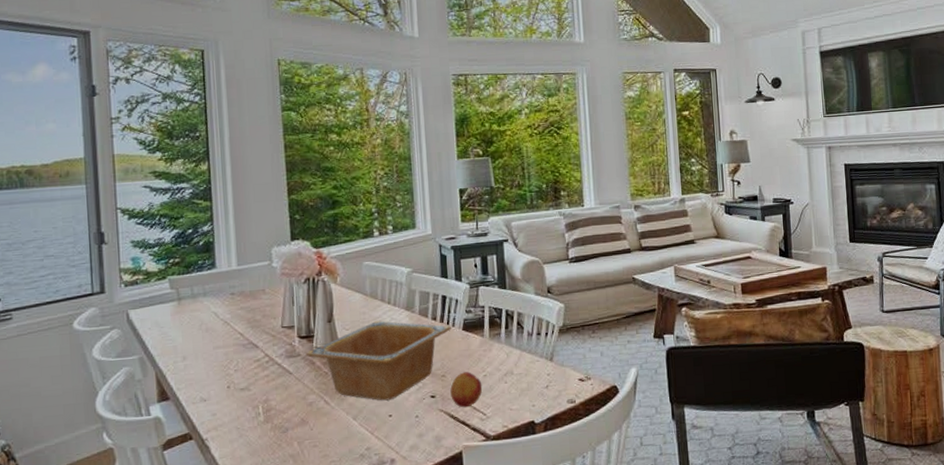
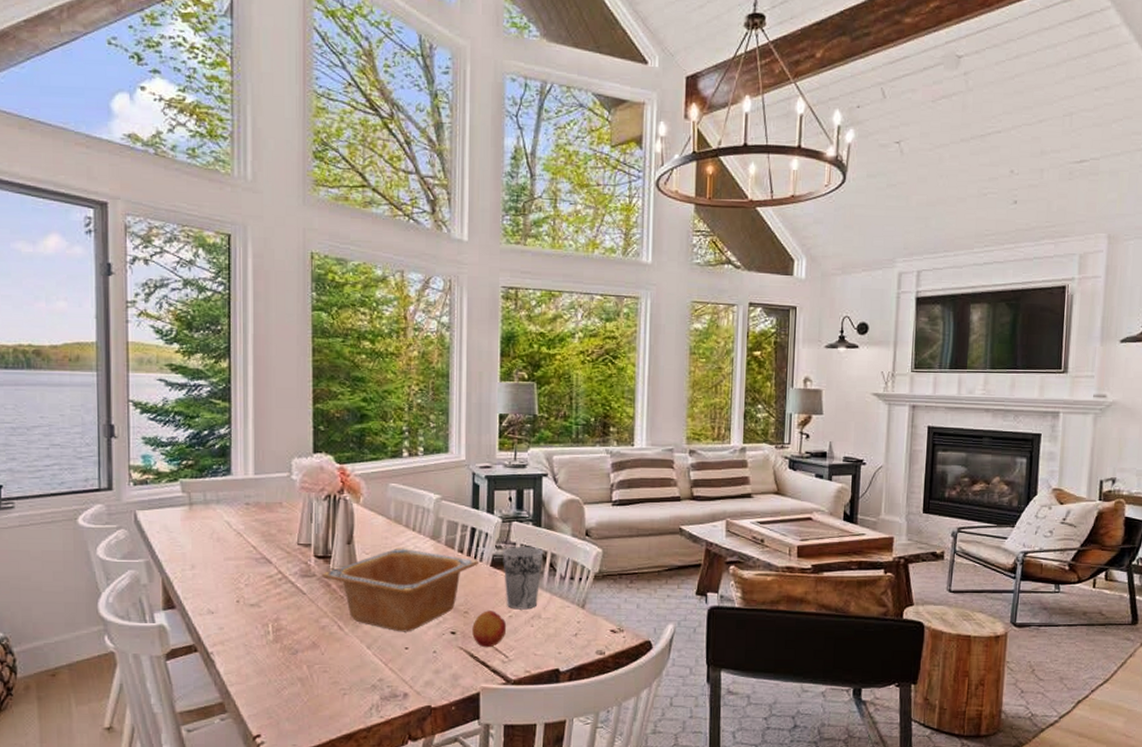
cup: none [473,308,511,369] -> present [503,546,544,610]

